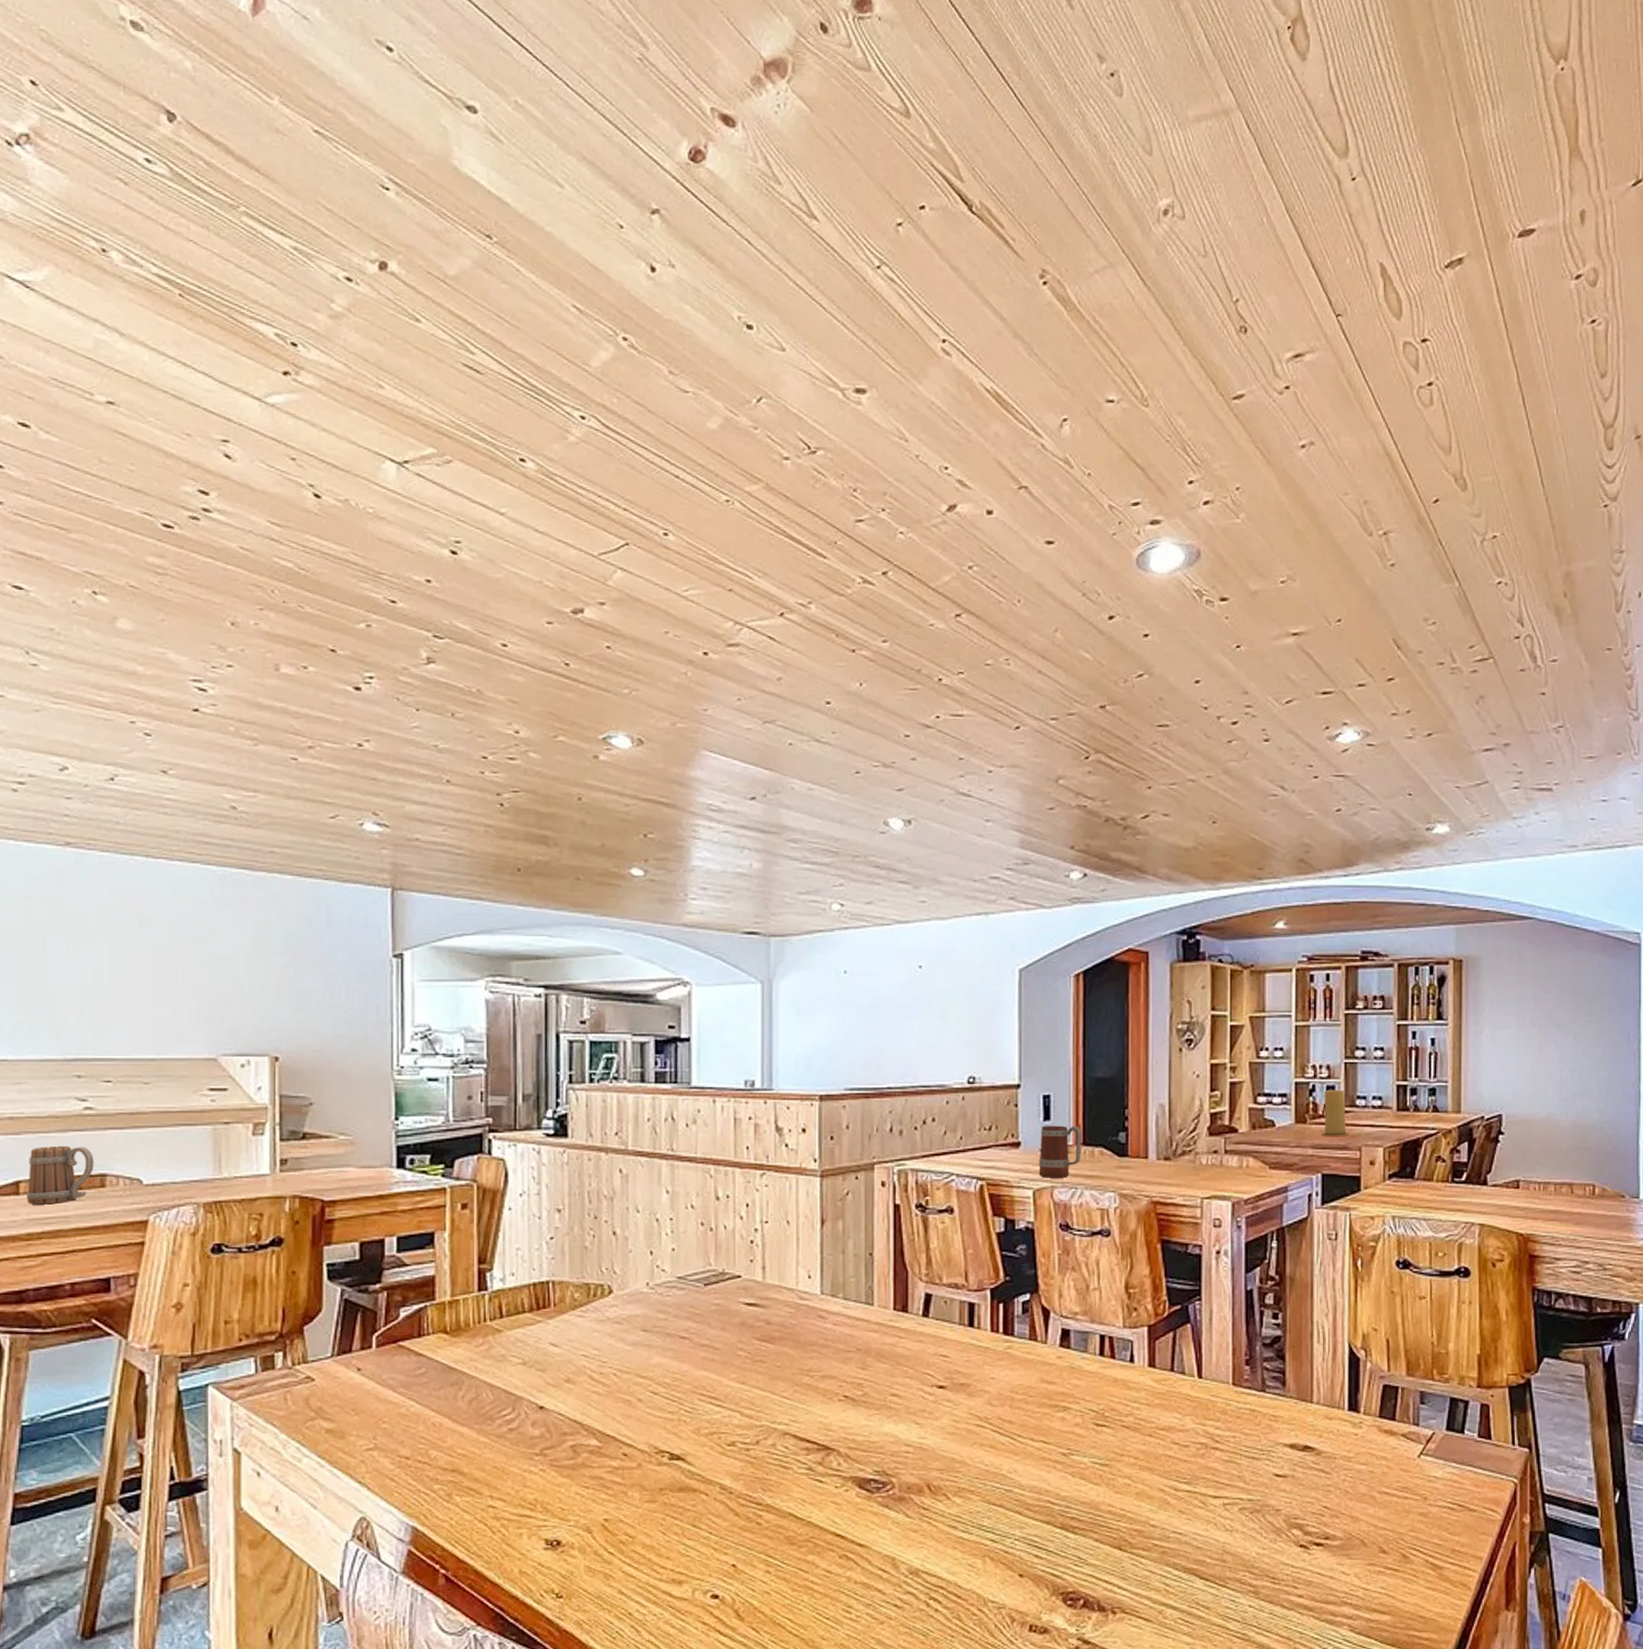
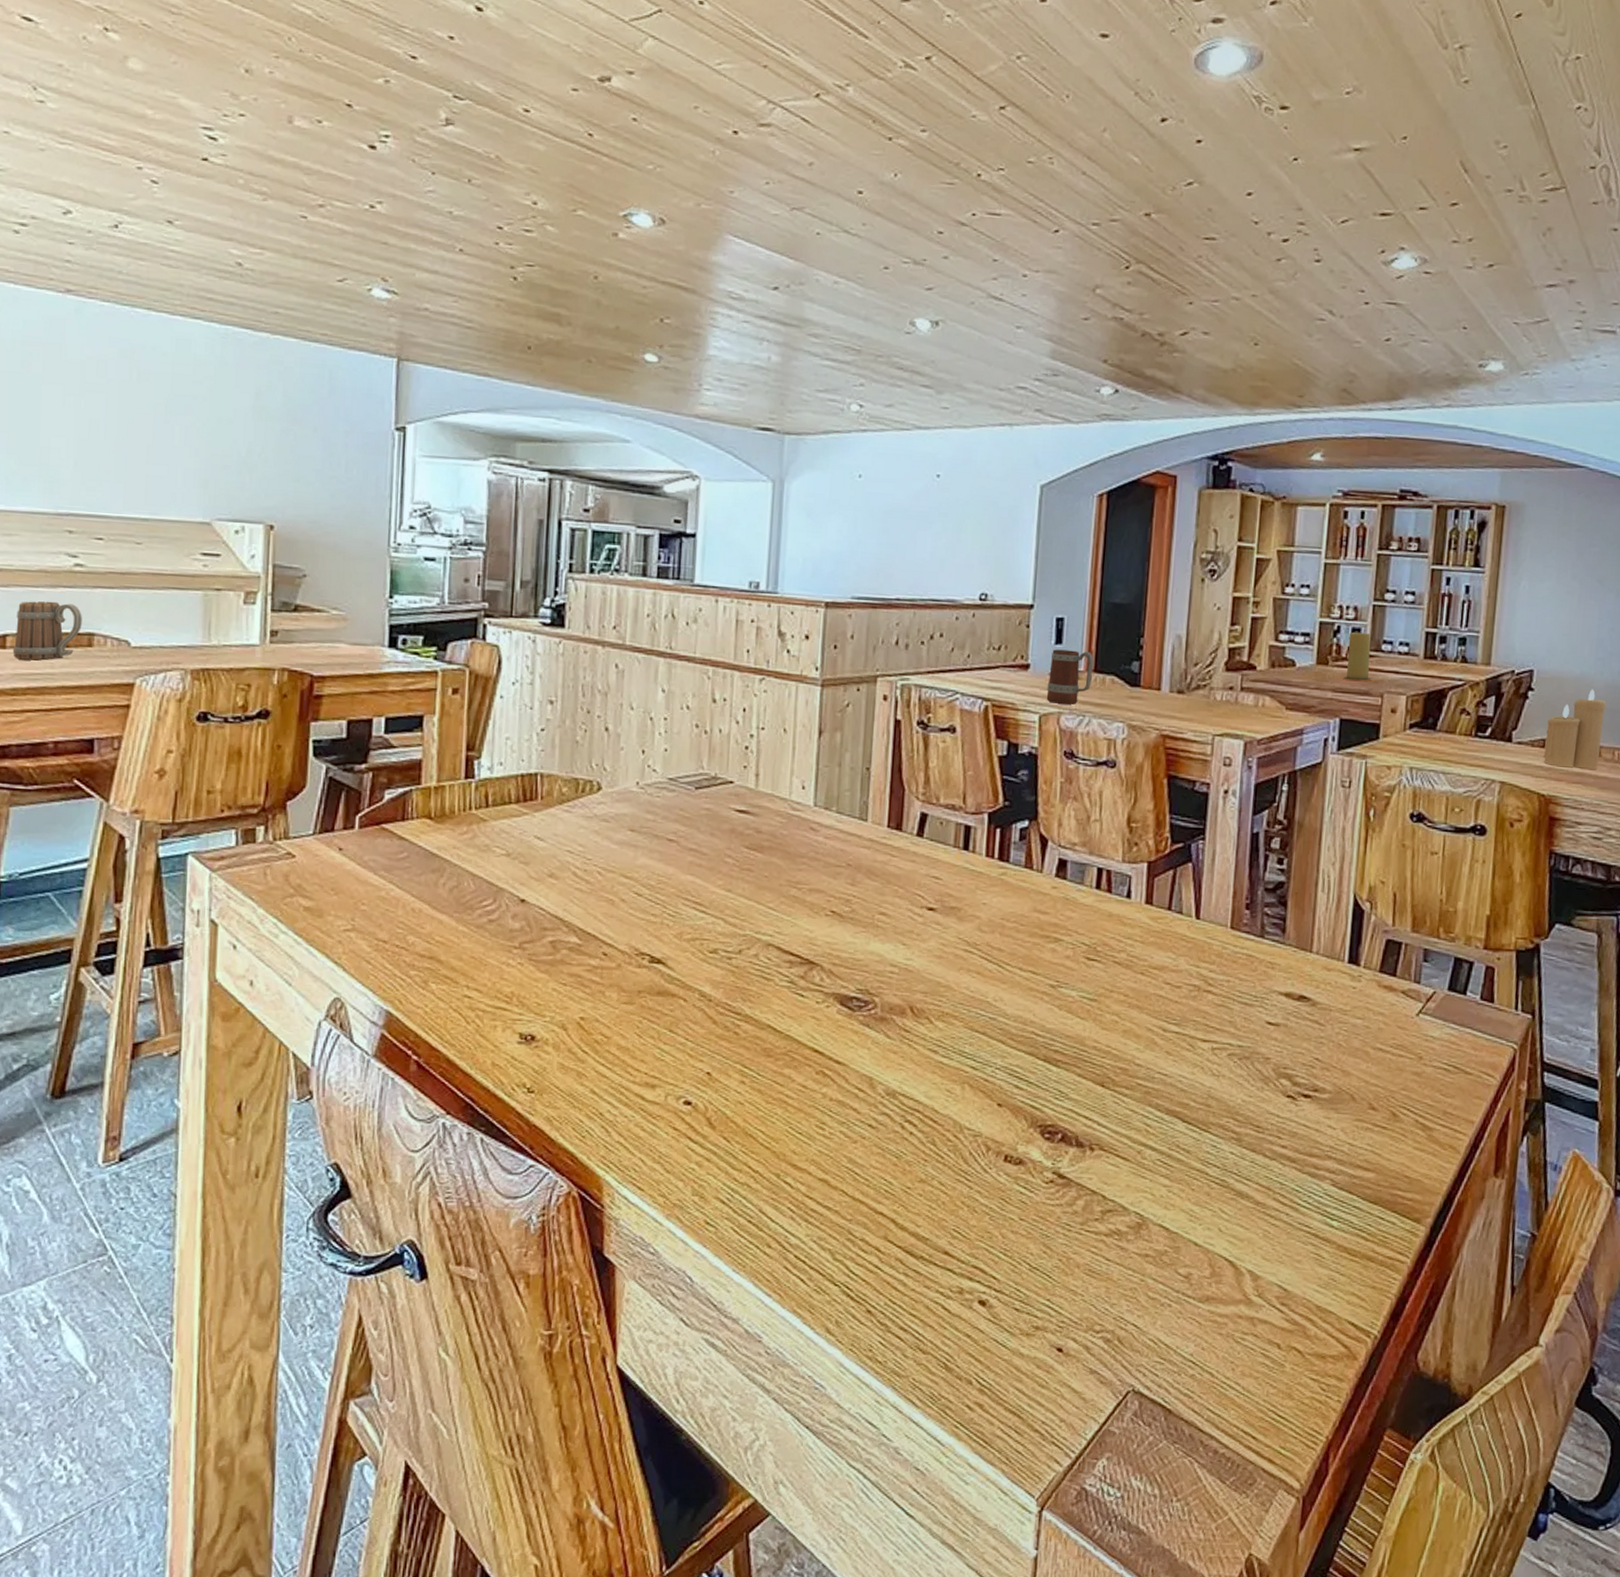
candle: none [1518,1129,1574,1207] -> present [1543,689,1606,770]

